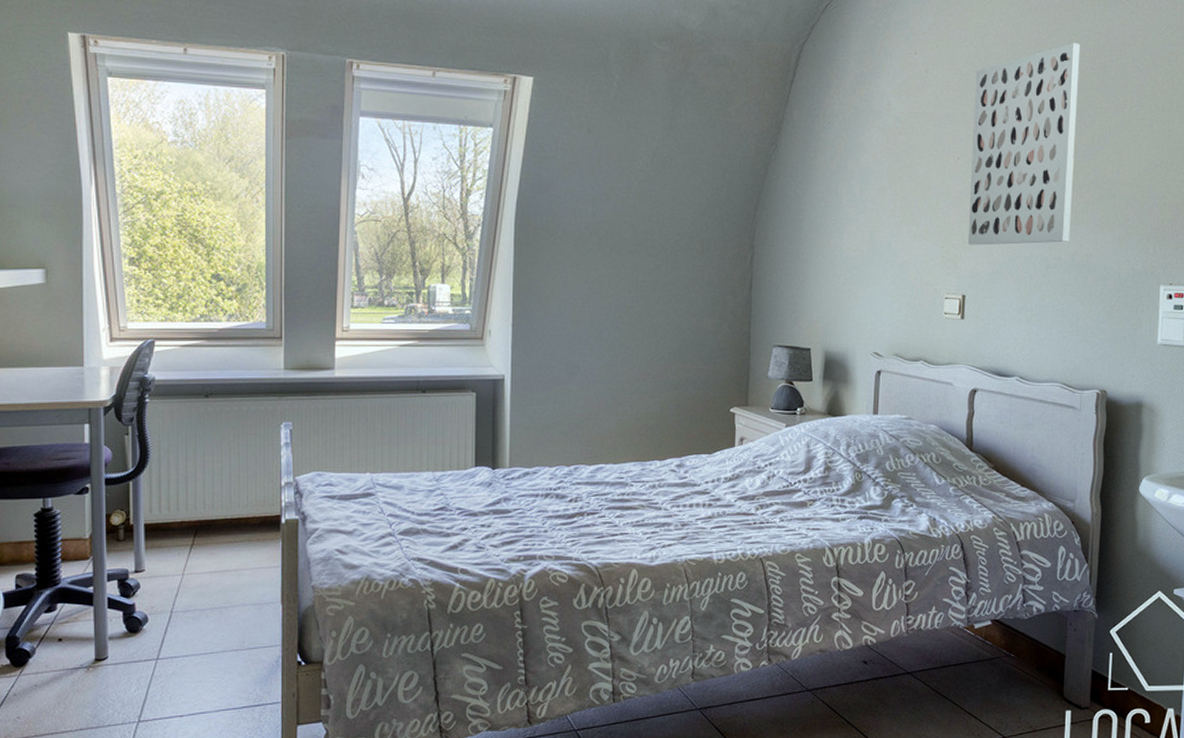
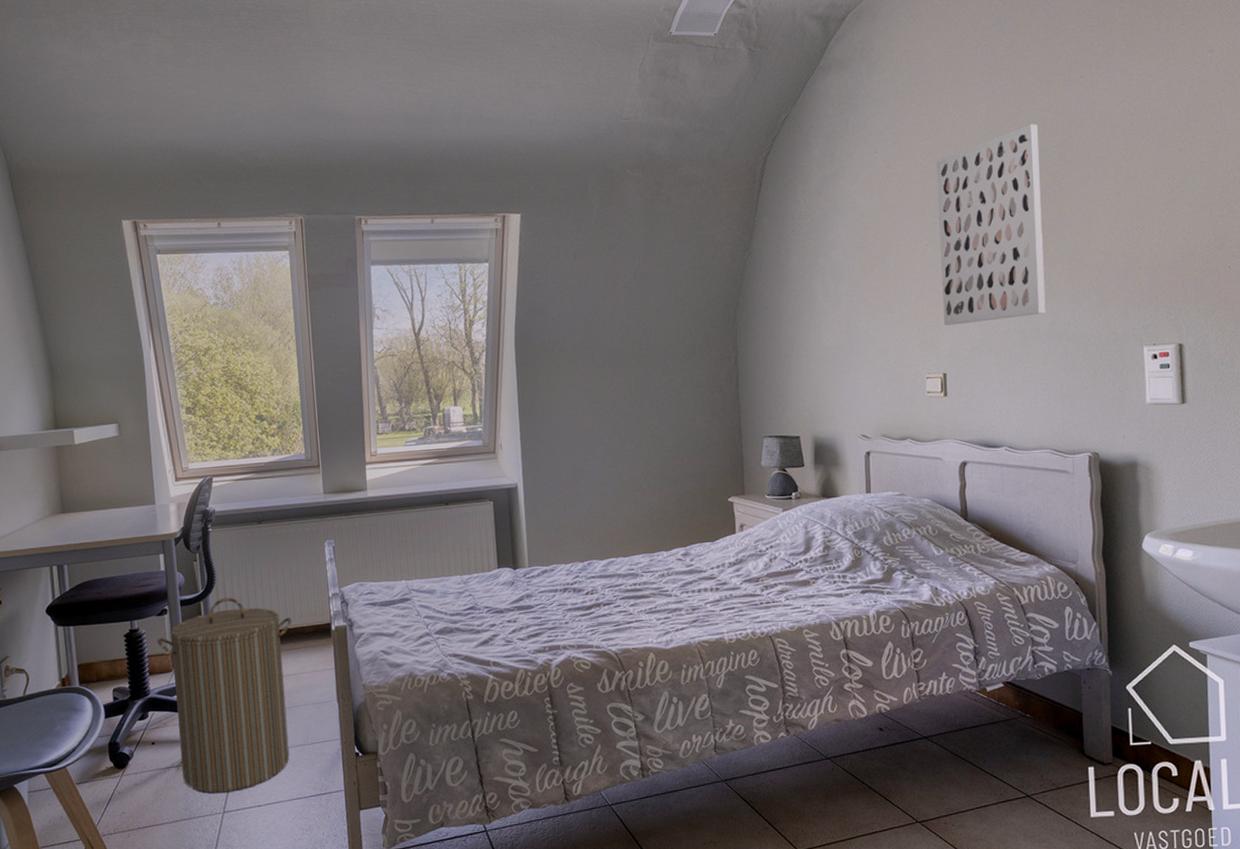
laundry hamper: none [73,478,236,699] -> present [156,597,292,793]

